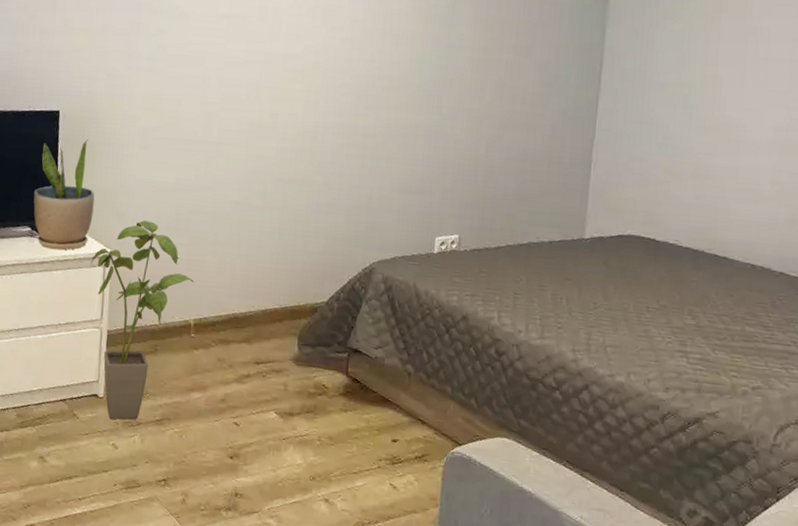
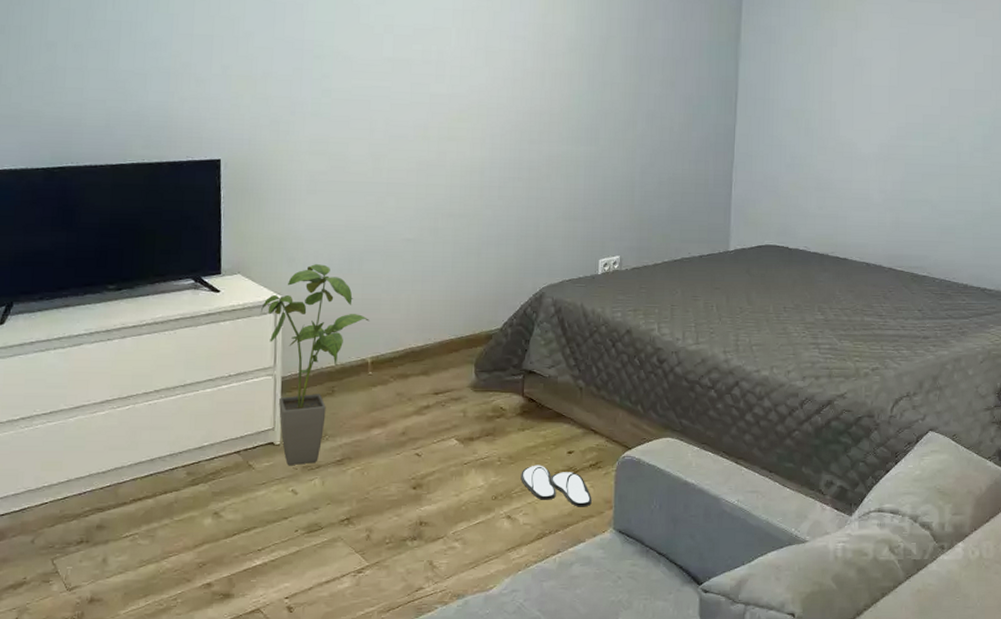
potted plant: present [33,139,95,250] -> none [195,186,262,300]
slippers: none [340,449,416,501] -> present [521,465,592,507]

